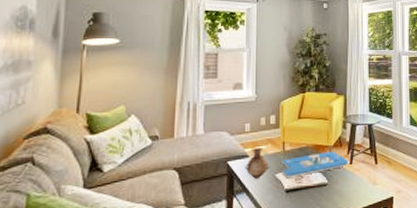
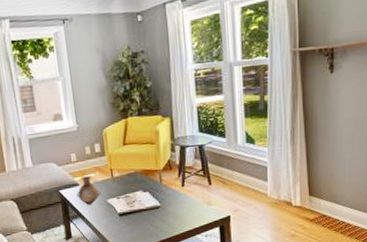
board game: present [282,151,349,178] -> none [112,175,181,203]

